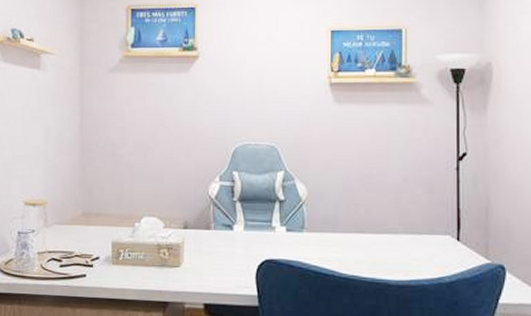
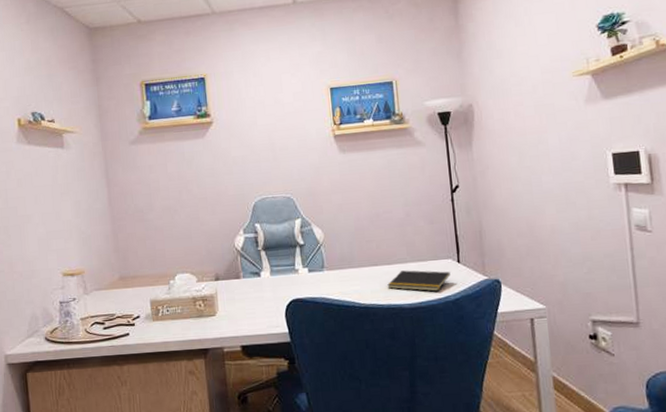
notepad: none [373,242,447,270] -> present [387,270,451,292]

